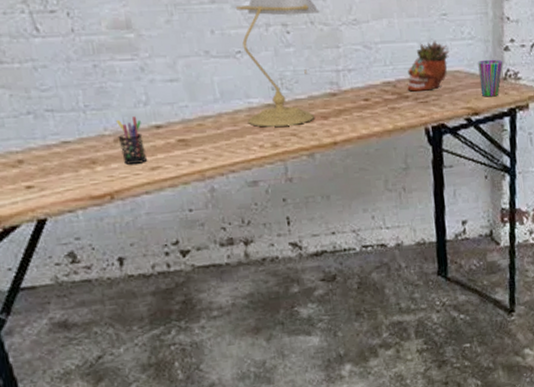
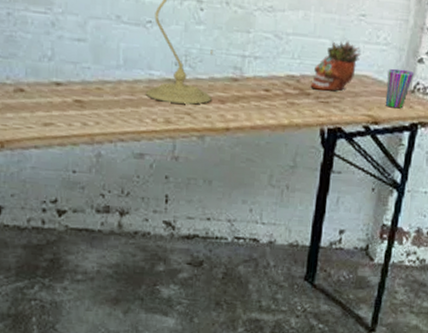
pen holder: present [116,116,147,165] -> none [18,70,42,117]

